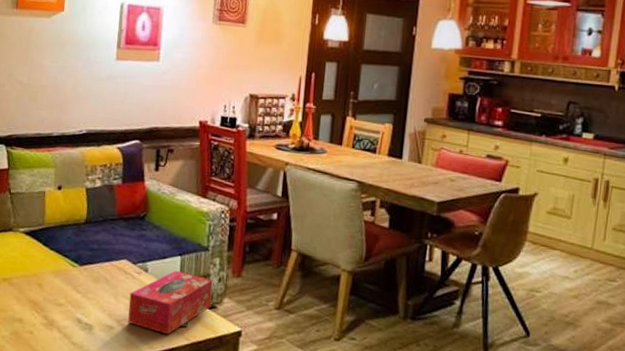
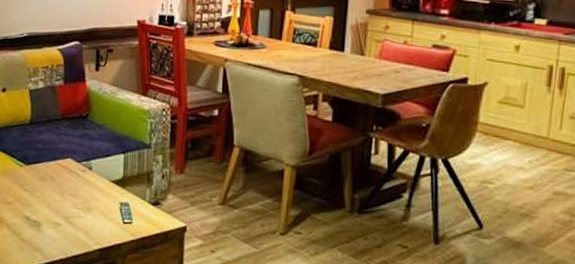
tissue box: present [128,270,213,335] -> none [74,168,157,231]

